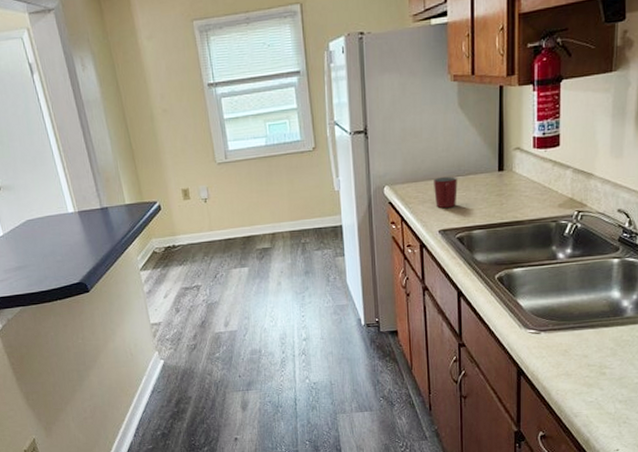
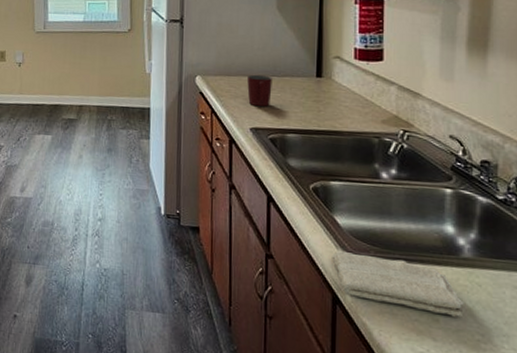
washcloth: none [516,328,626,368] -> present [332,251,464,318]

